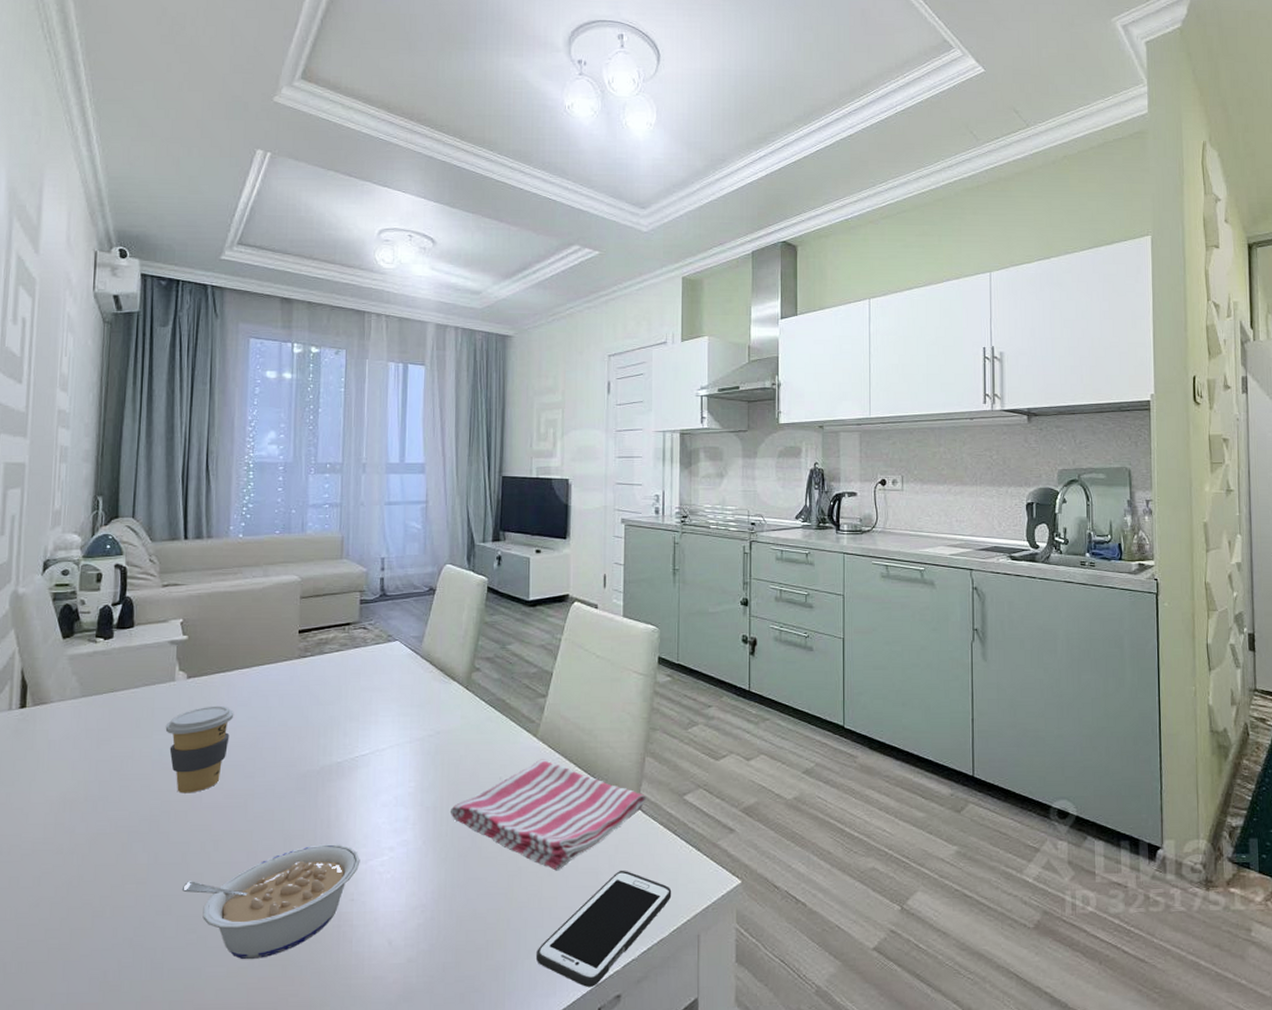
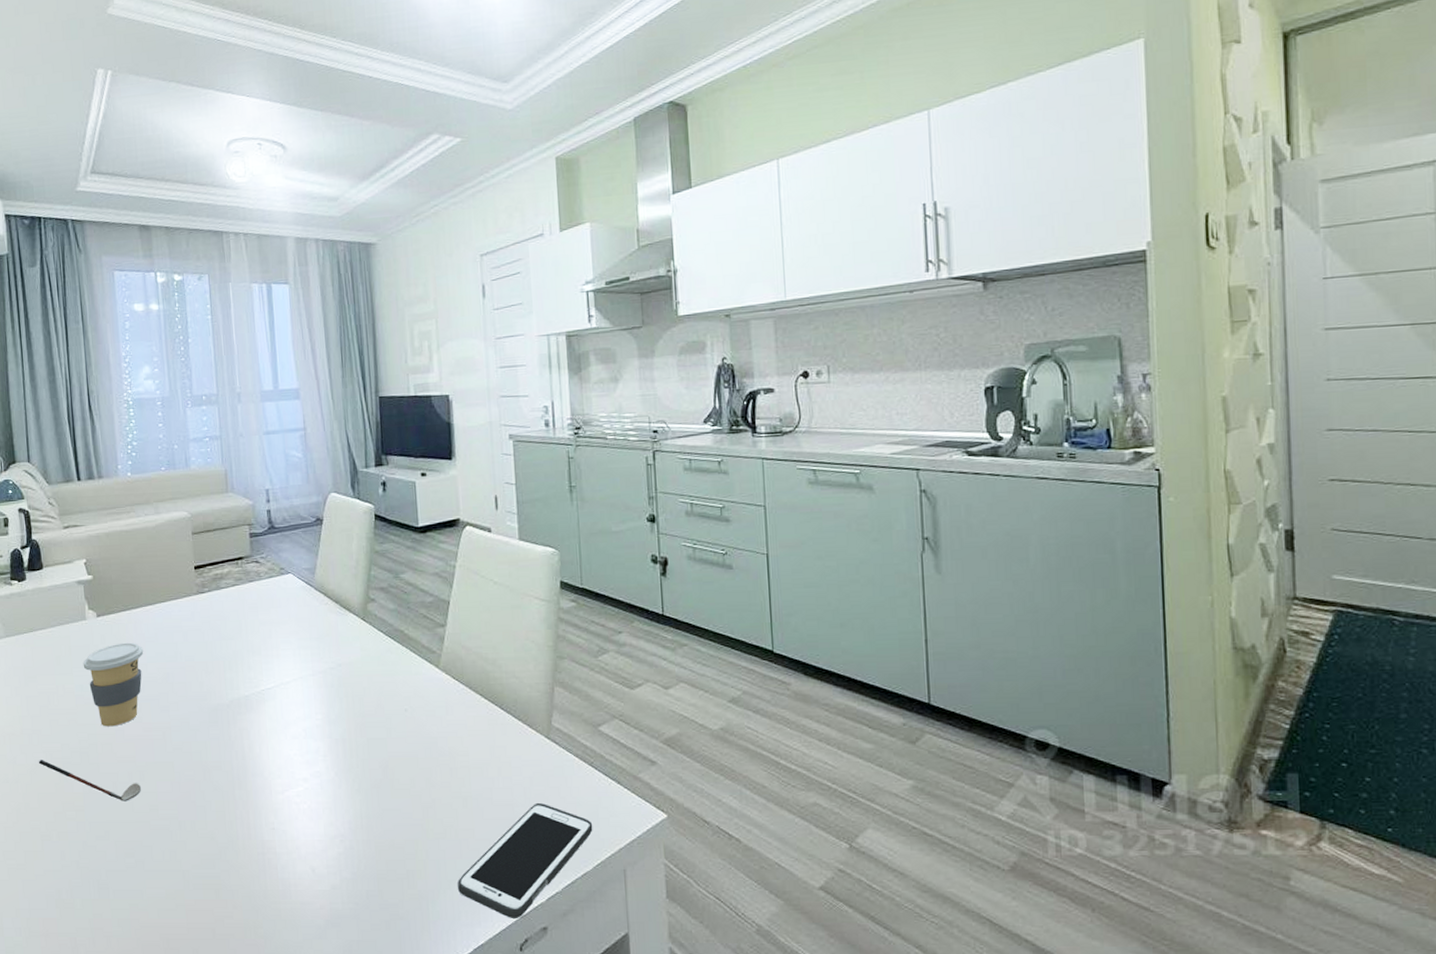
stirrer: none [100,829,214,873] -> present [38,760,142,801]
legume: present [181,844,360,960] -> none [116,775,277,883]
dish towel: present [451,759,646,871] -> none [359,690,559,803]

